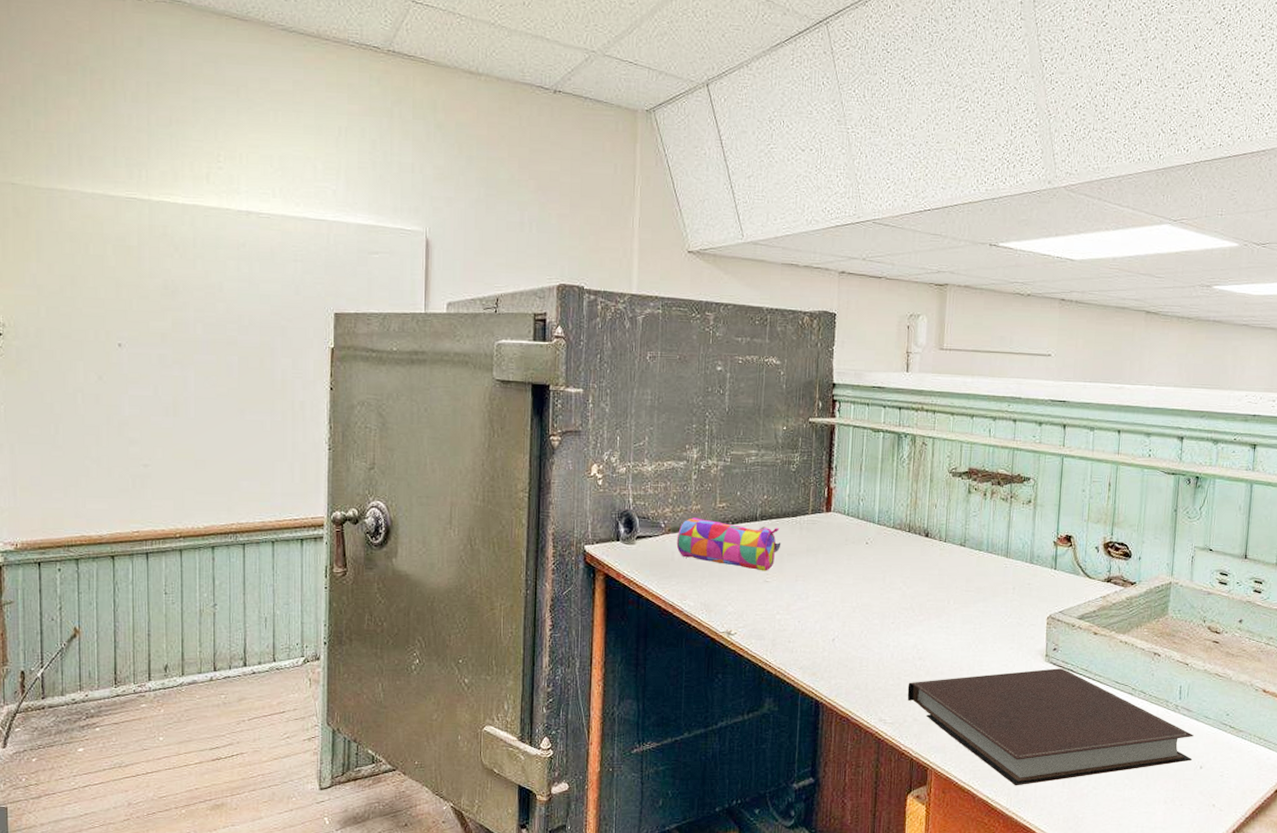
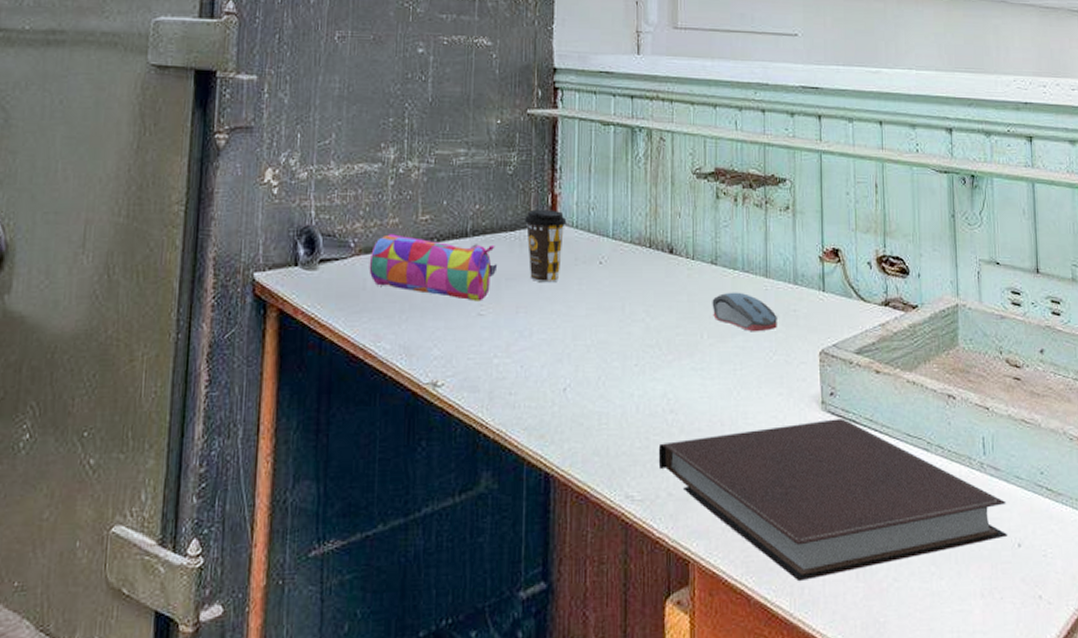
coffee cup: none [805,500,840,558] -> present [525,209,567,283]
computer mouse: none [959,568,1014,600] -> present [712,292,777,332]

